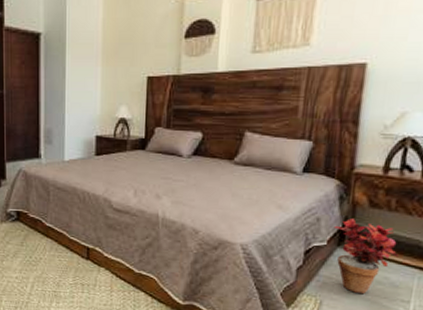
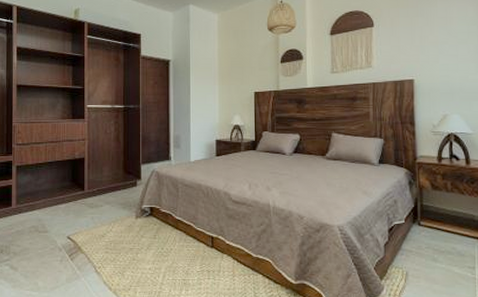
potted plant: present [333,219,399,294] -> none [408,200,460,264]

